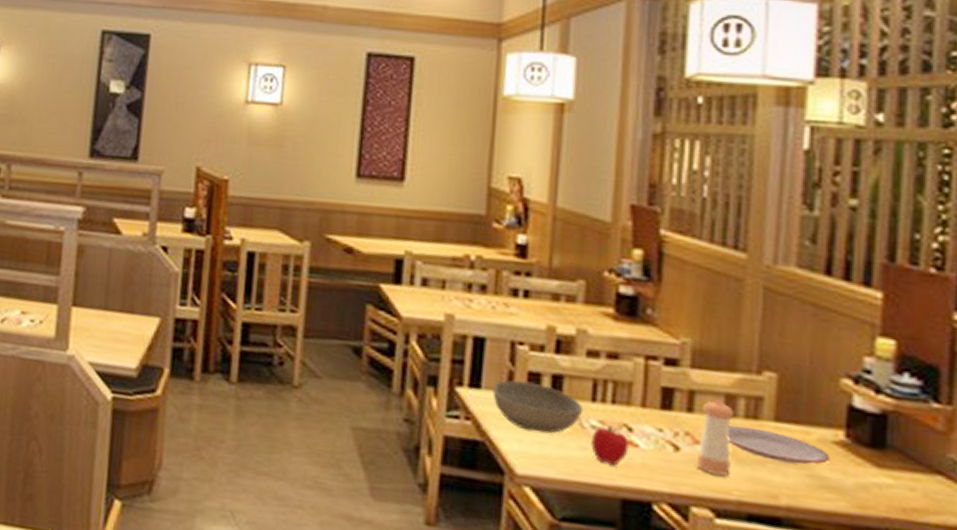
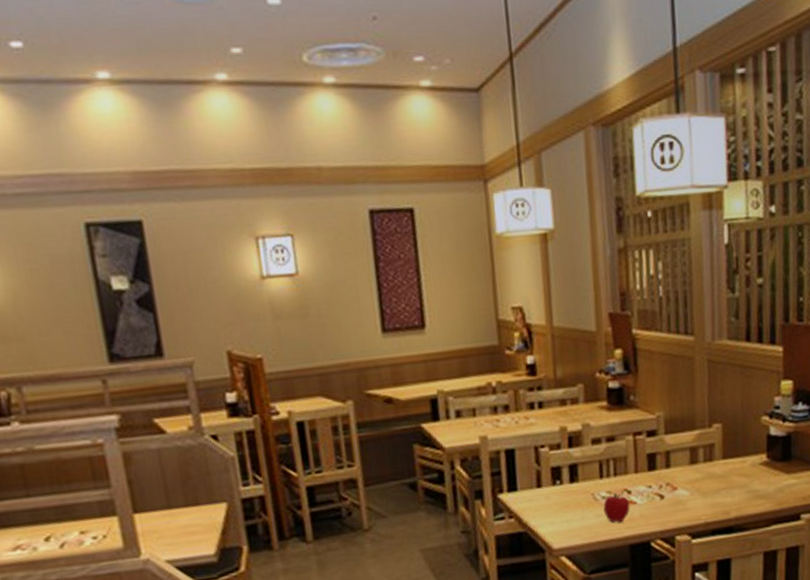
bowl: present [492,379,584,434] -> none [526,475,595,514]
pepper shaker: present [698,399,734,476] -> none [676,453,699,509]
plate: present [727,425,830,465] -> none [694,467,759,488]

